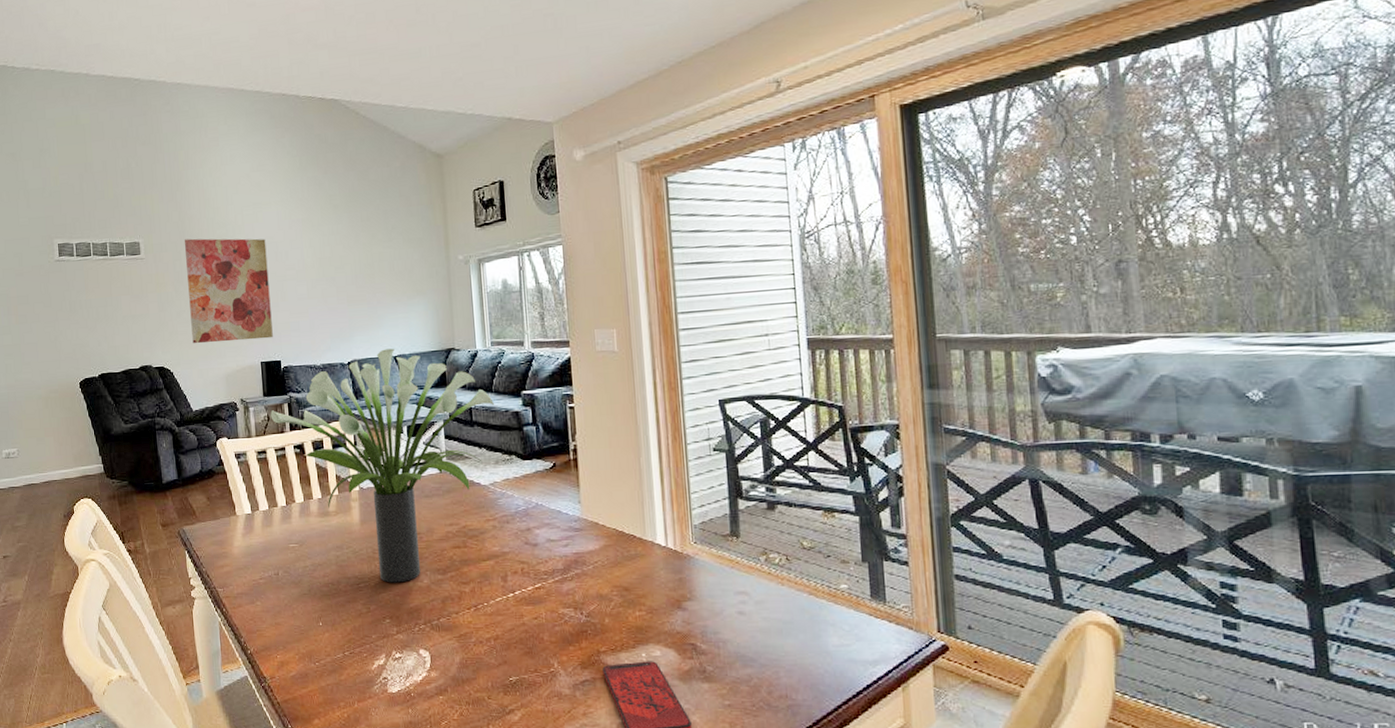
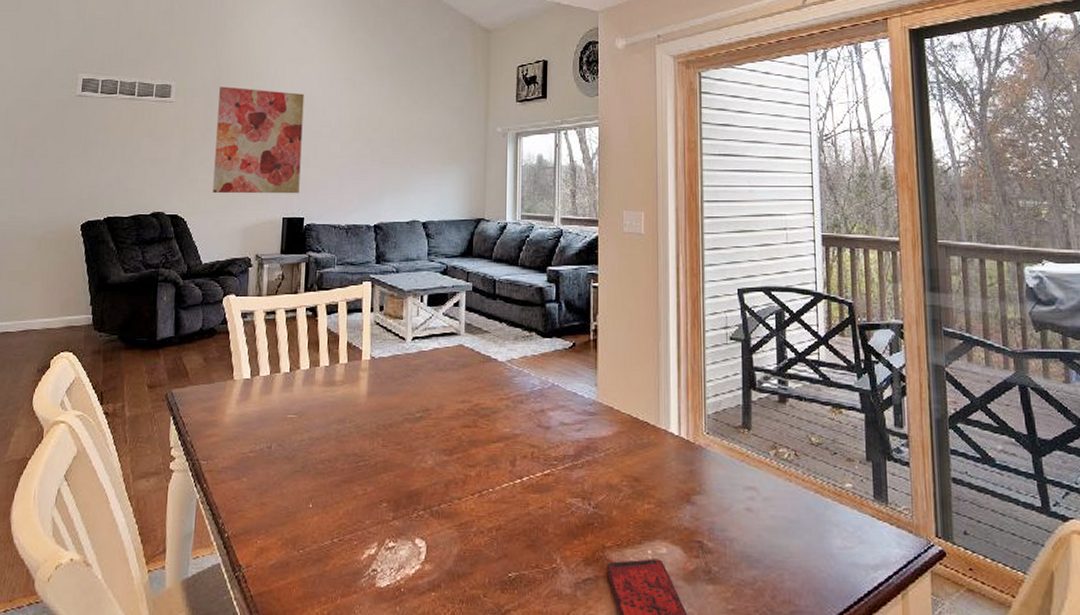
flower arrangement: present [270,348,494,583] -> none [286,214,519,463]

